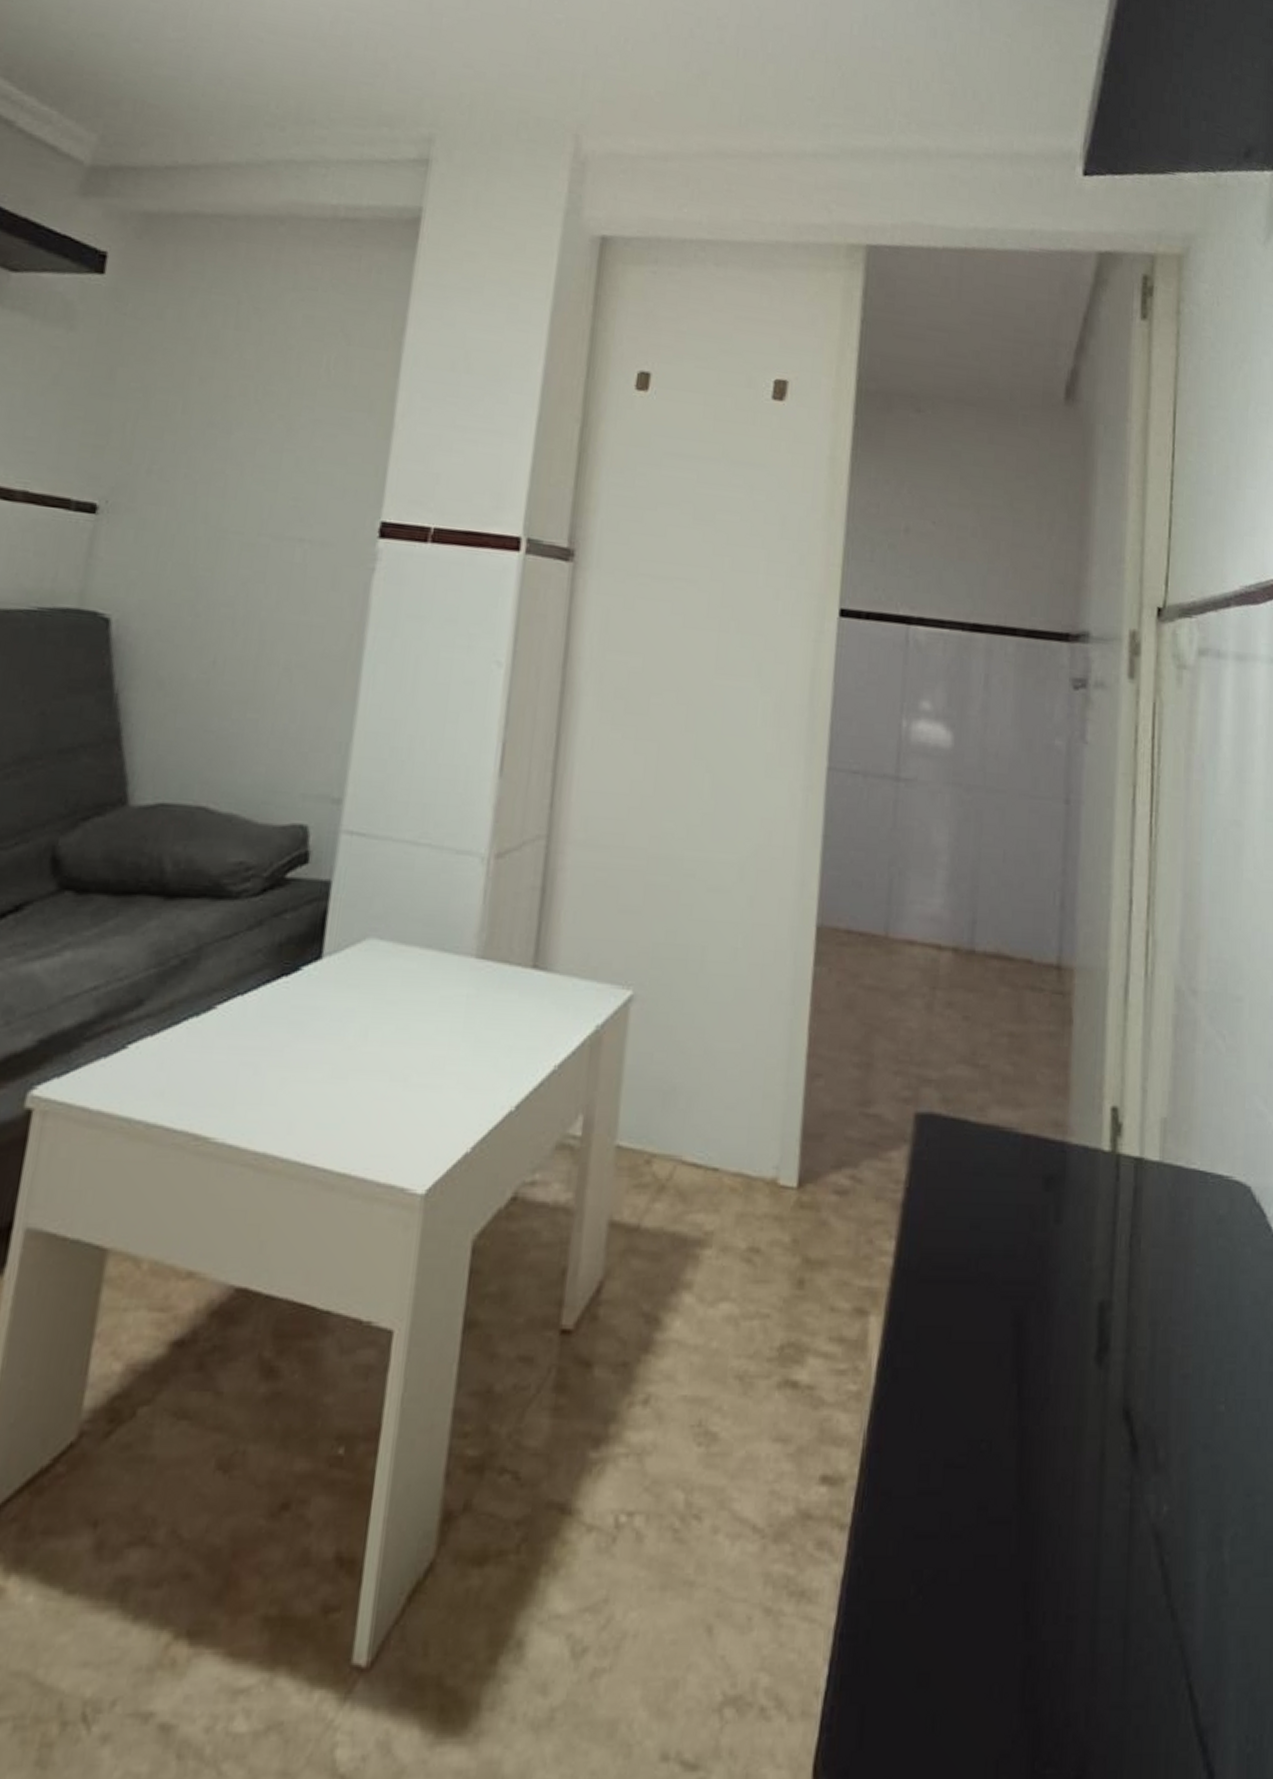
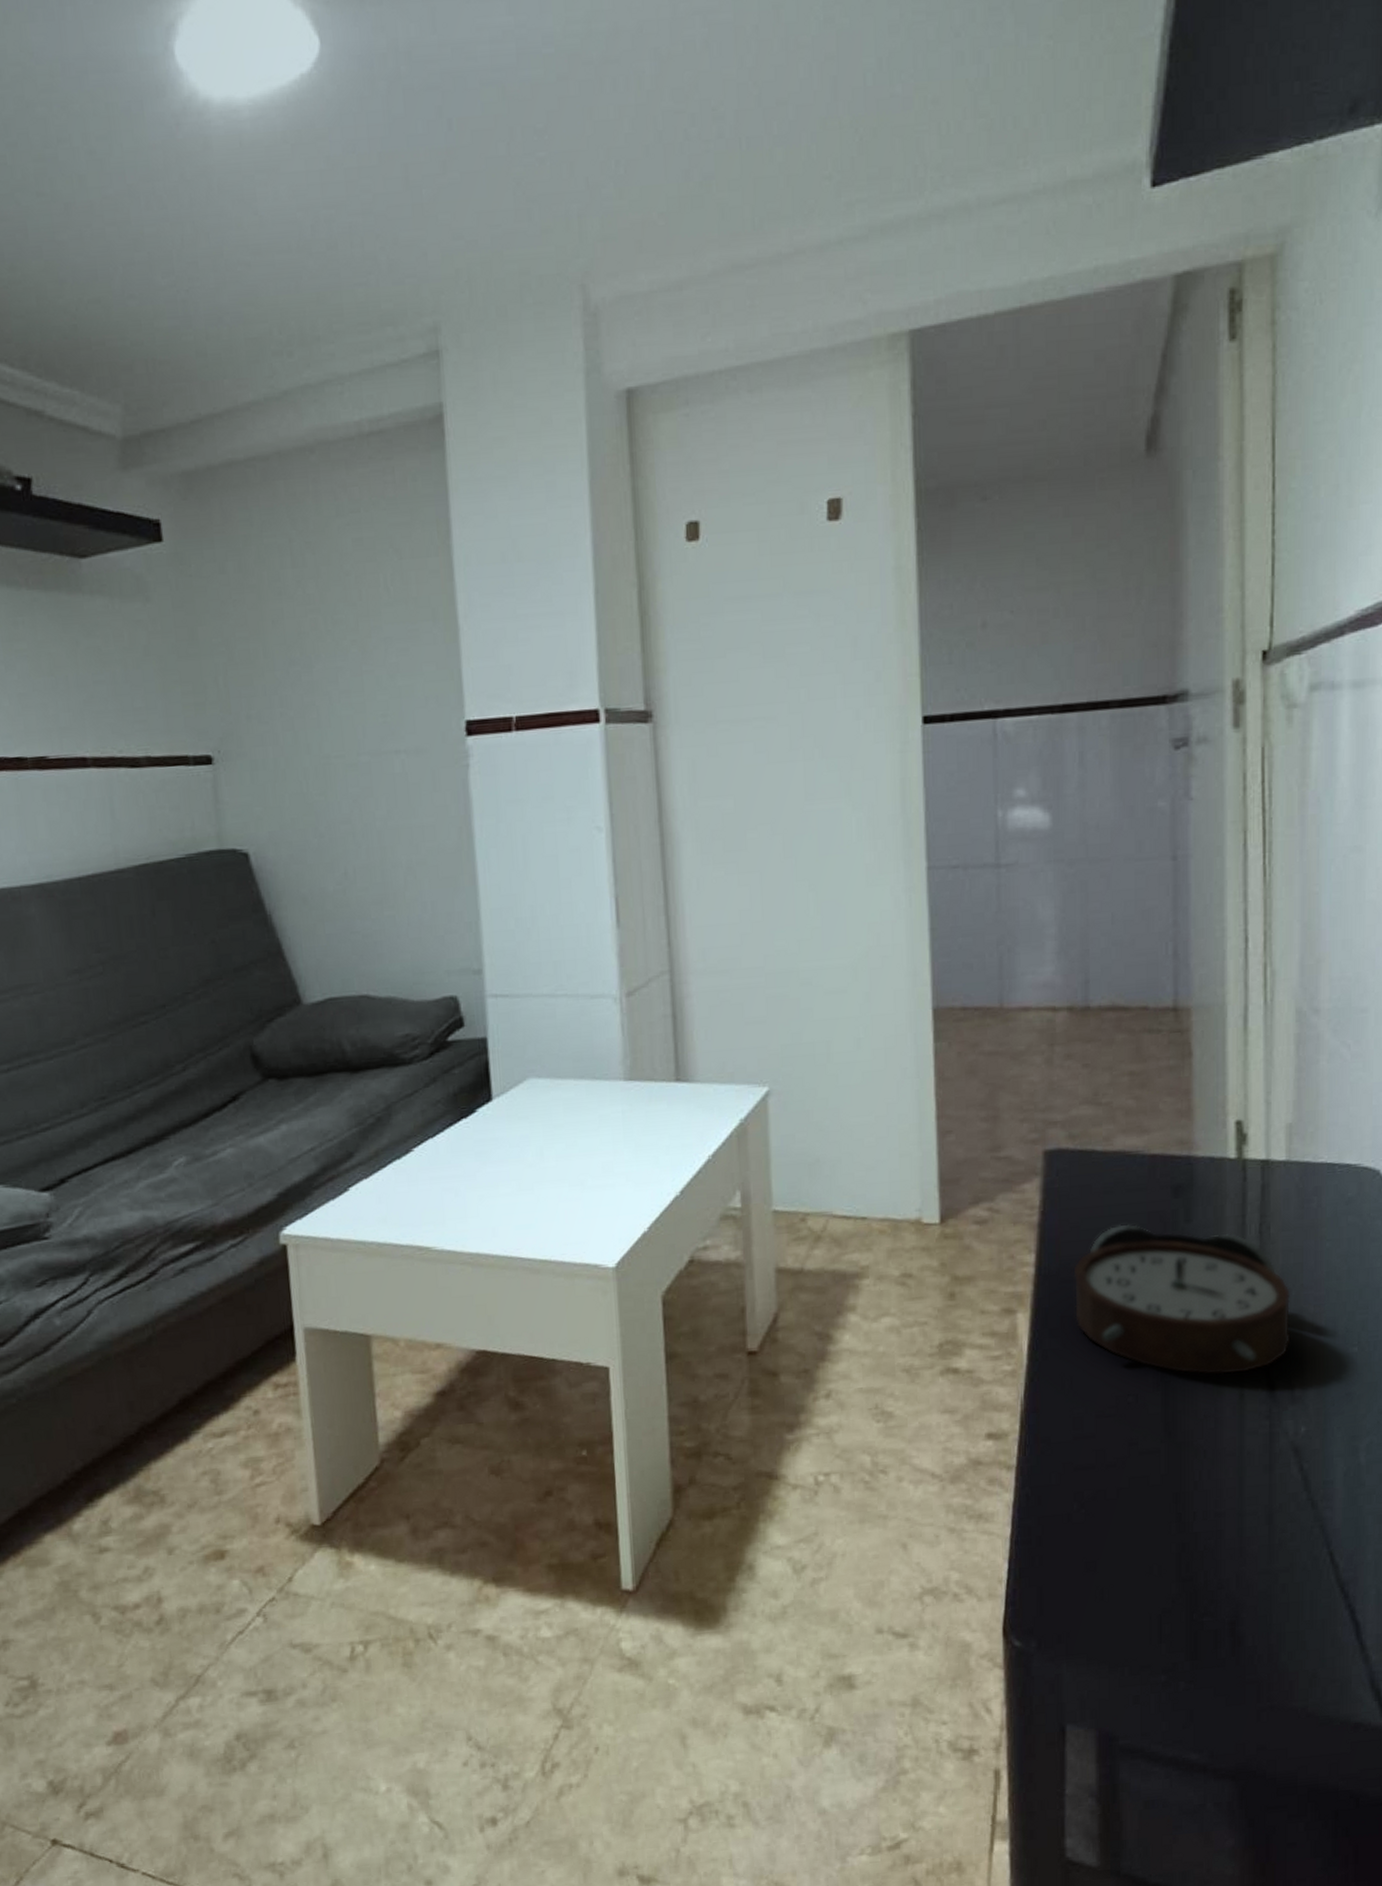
alarm clock: none [931,1216,1158,1425] -> present [1073,1224,1291,1375]

